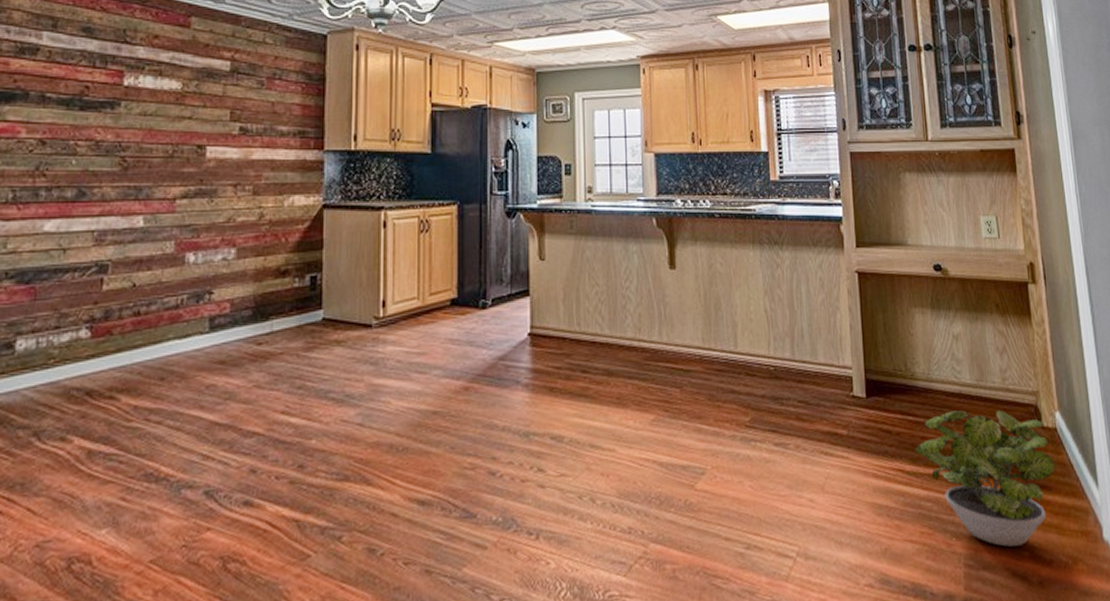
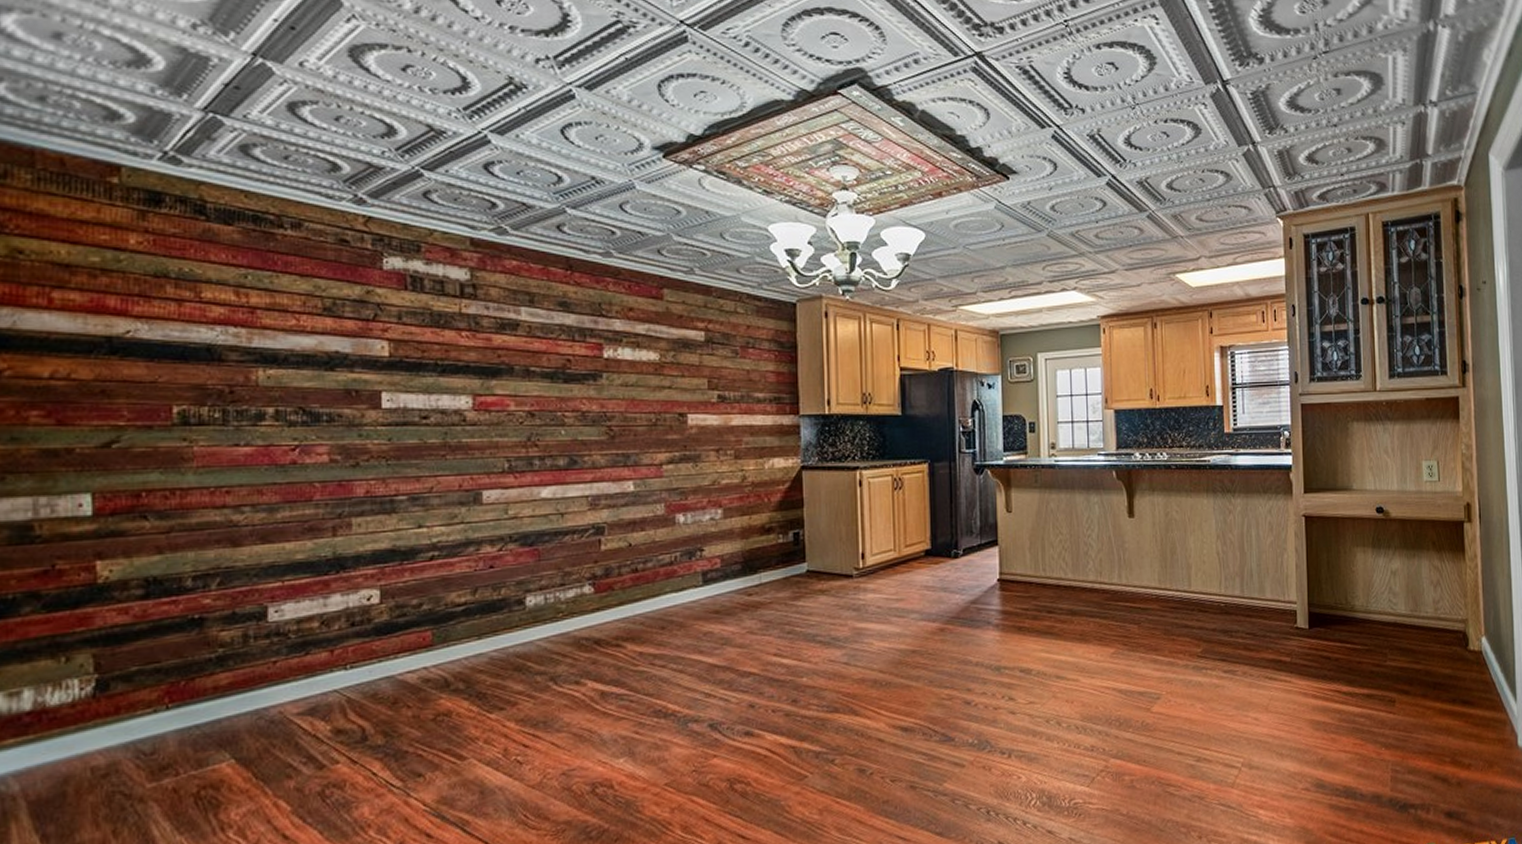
potted plant: present [914,410,1056,547] -> none [1351,636,1479,754]

